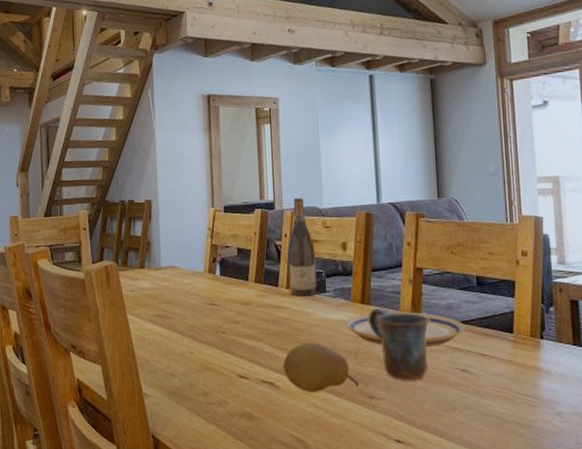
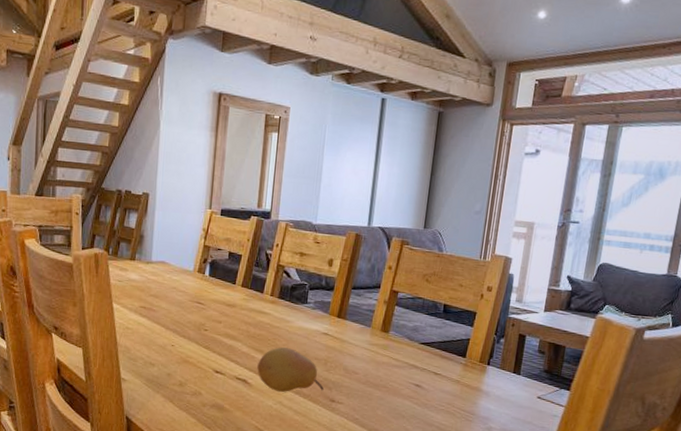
wine bottle: present [287,197,318,297] -> none [273,210,304,306]
plate: present [346,312,465,346] -> none [321,327,426,362]
mug: present [368,307,430,380] -> none [341,322,396,389]

